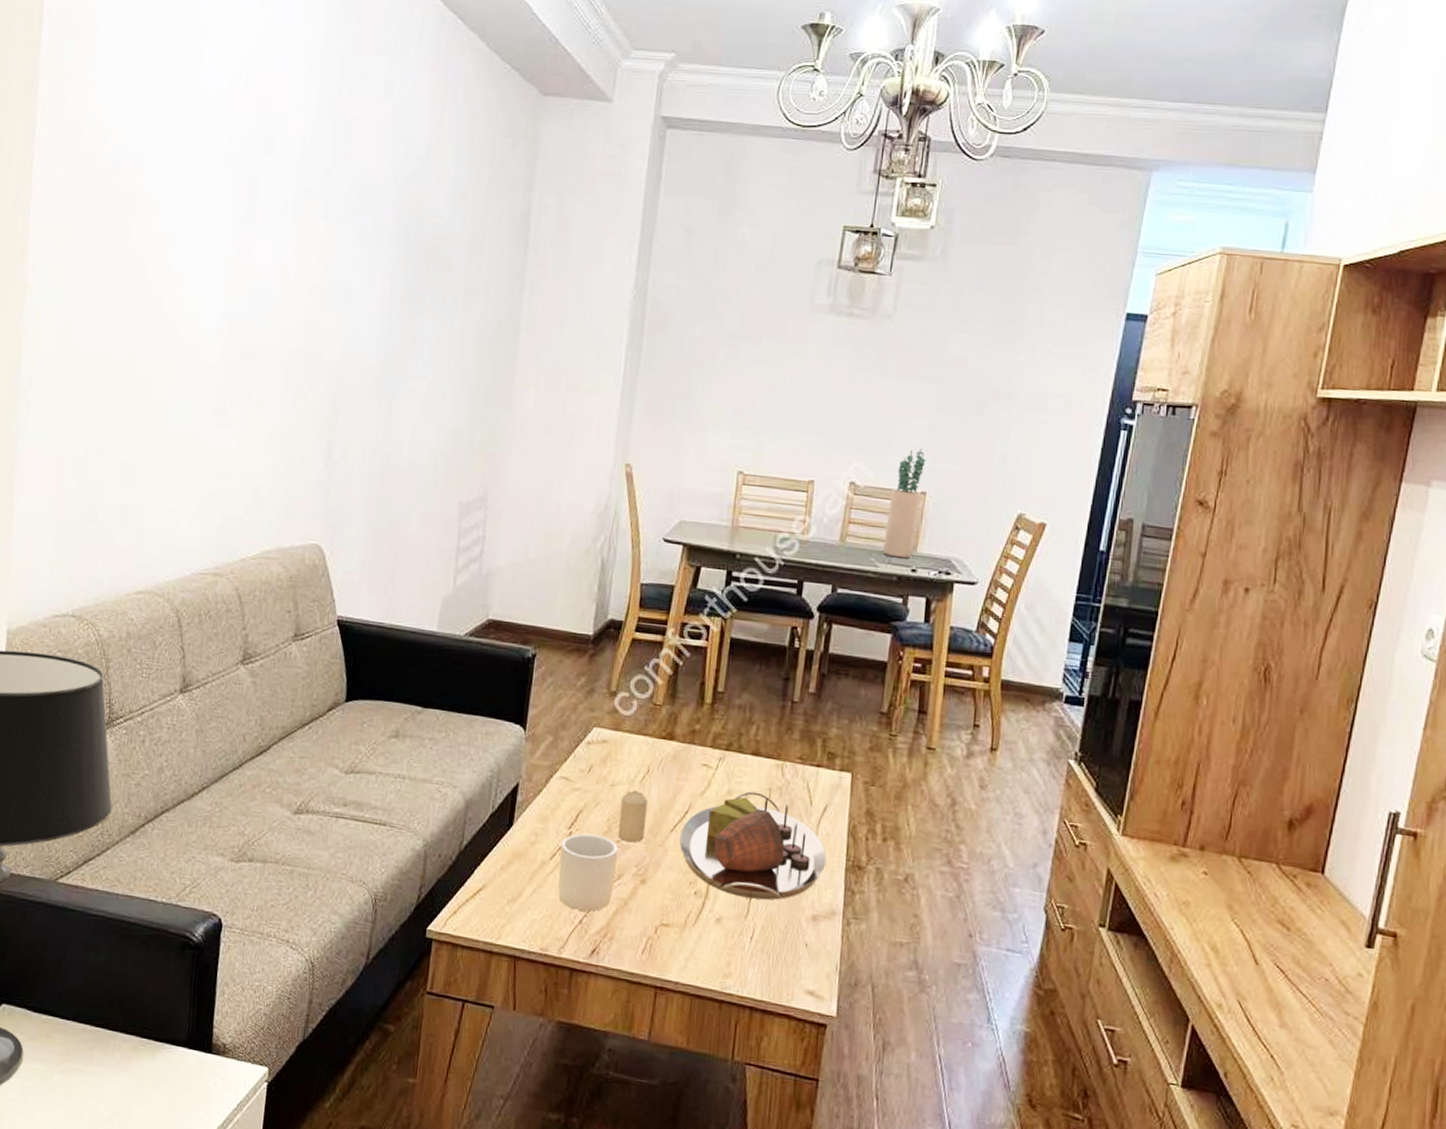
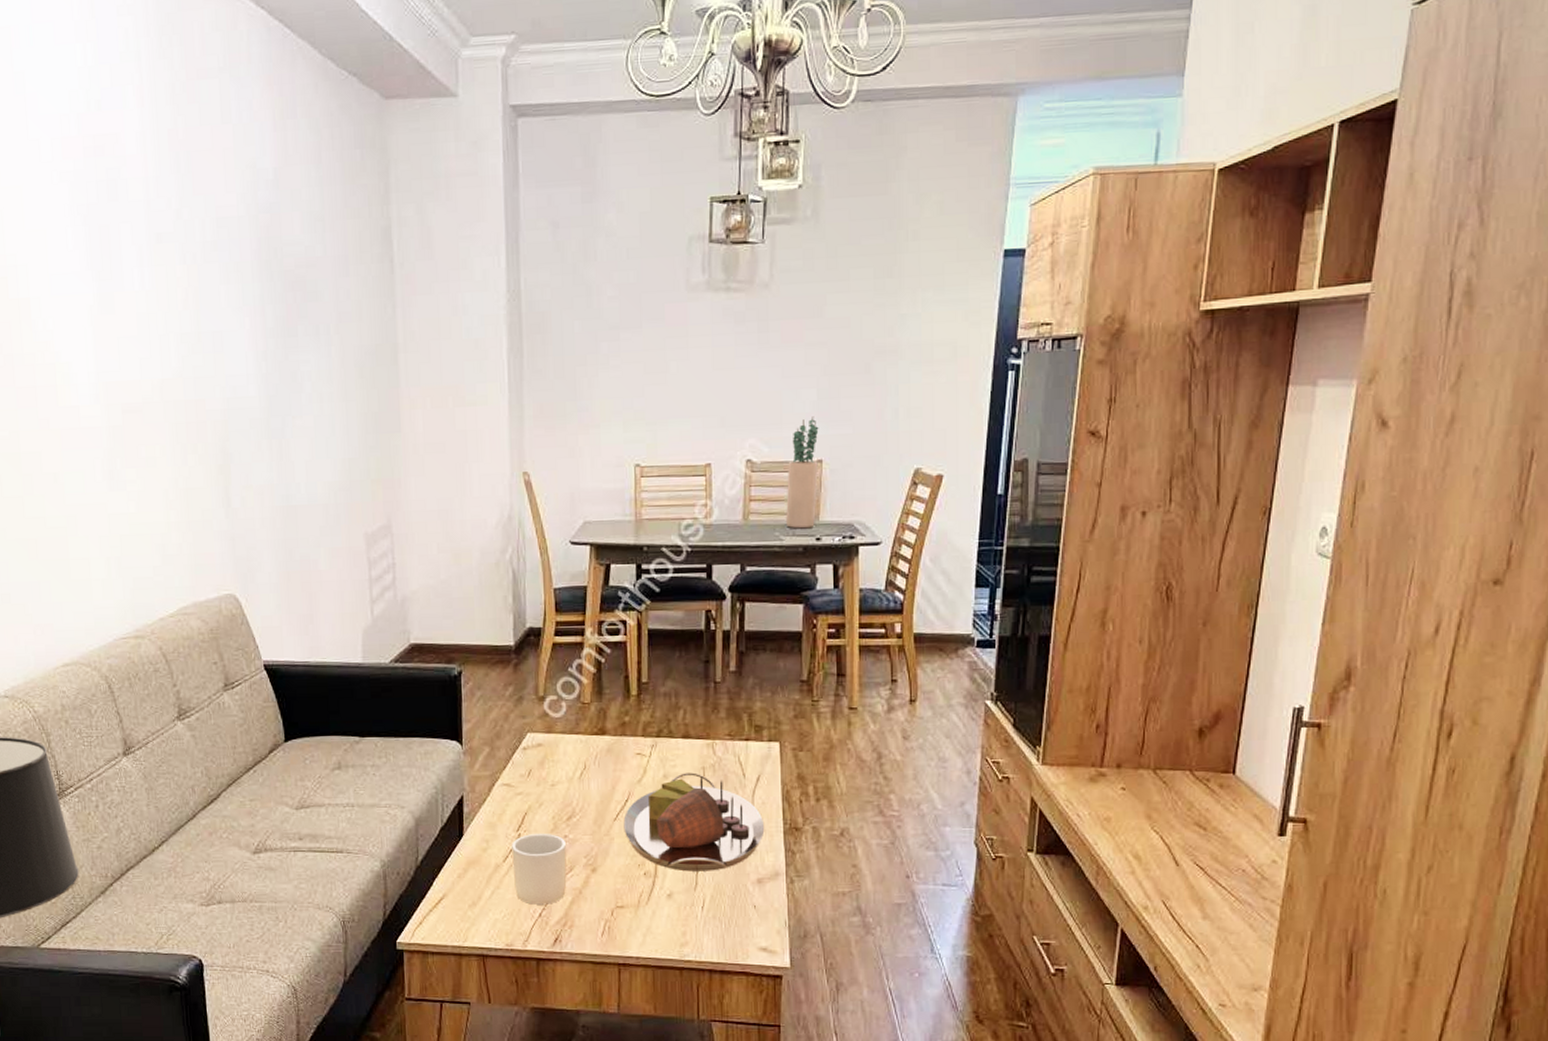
candle: present [617,789,648,843] -> none [562,786,590,836]

